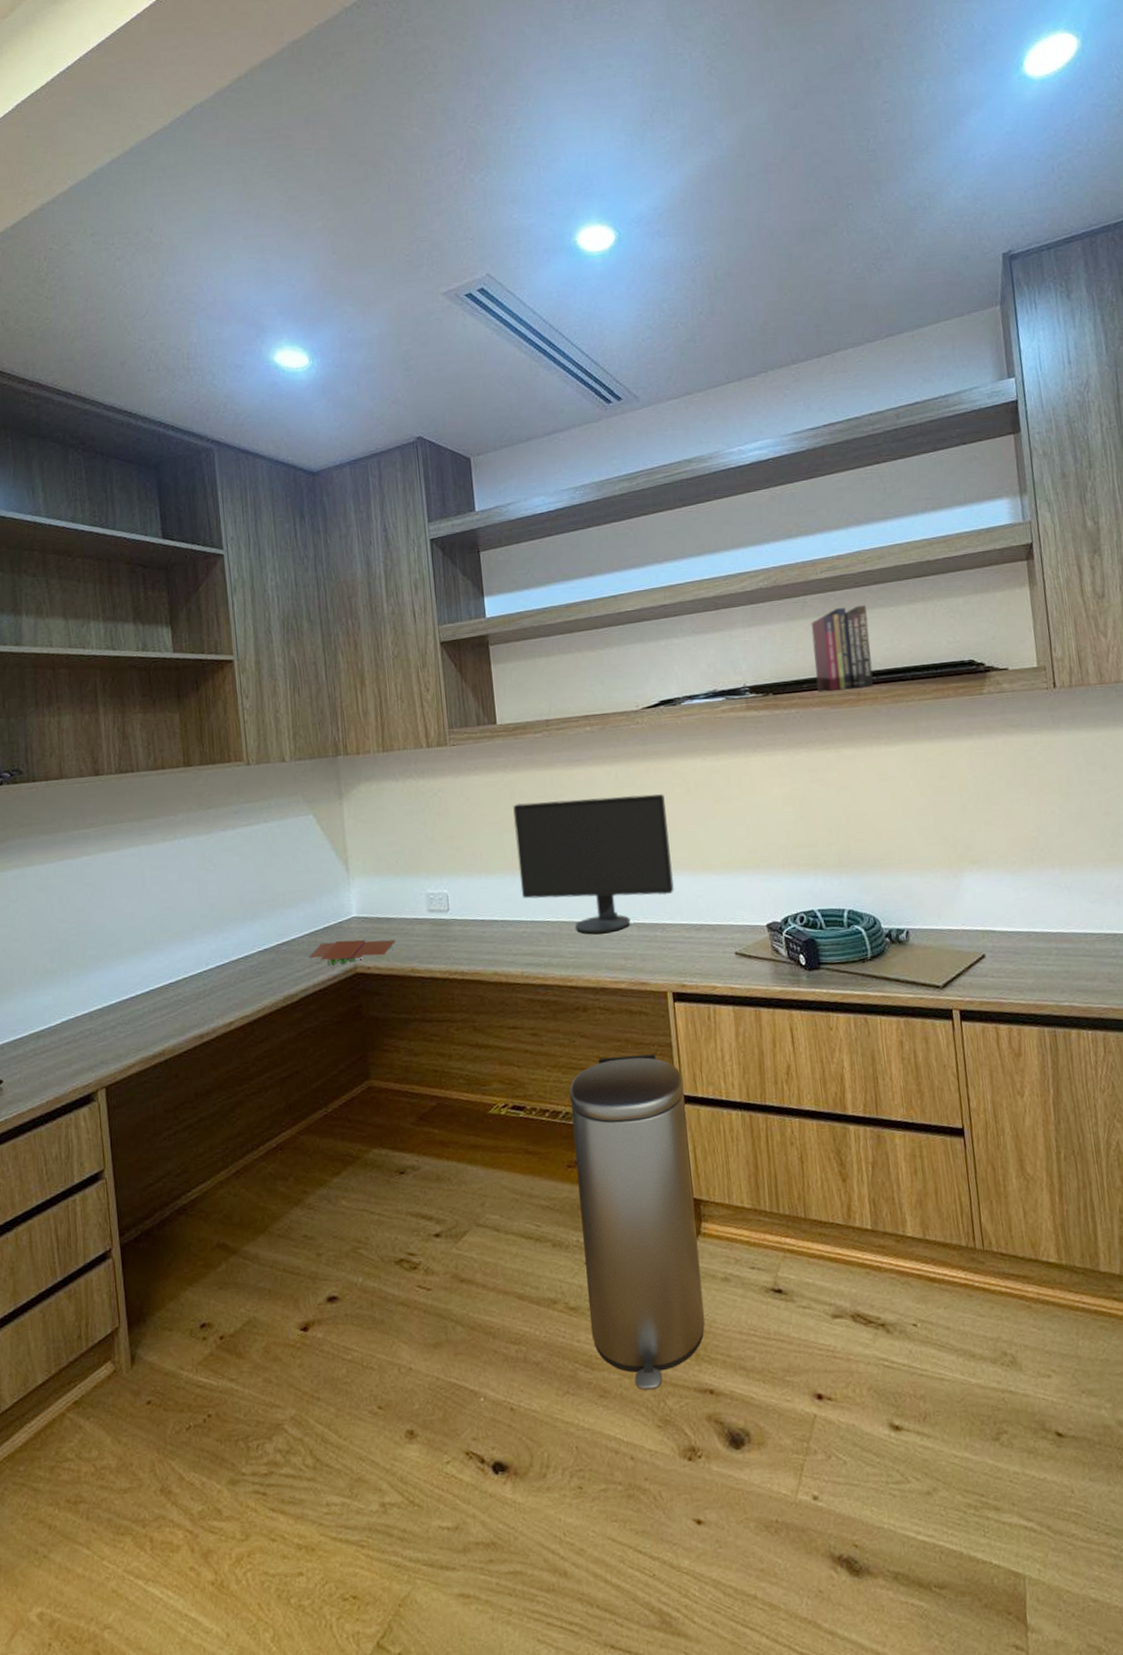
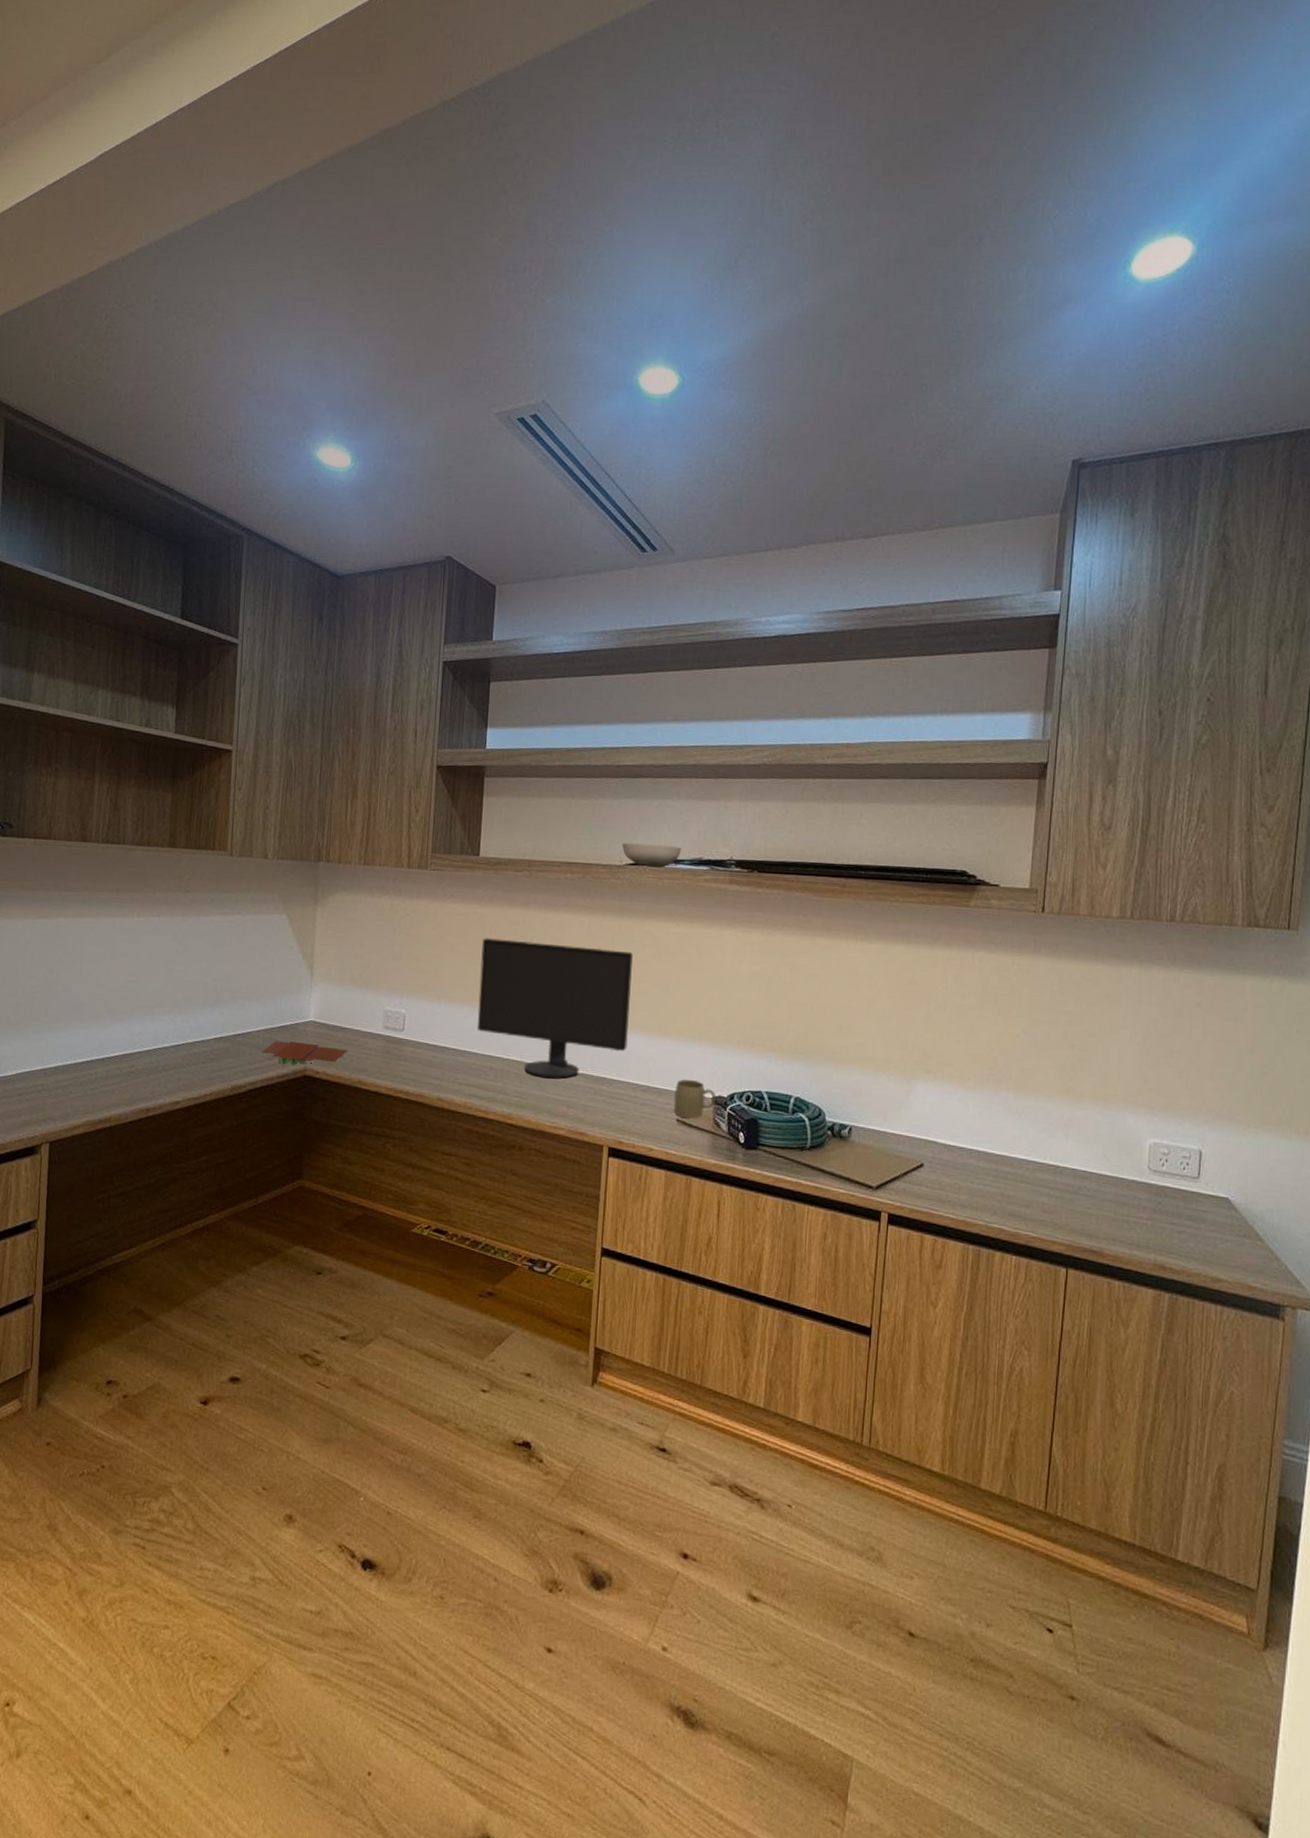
pedal bin: present [569,1054,705,1390] -> none [476,1198,605,1520]
bowl: none [635,682,695,708] -> present [621,843,682,868]
mug: none [728,910,771,950] -> present [674,1079,716,1119]
books: present [811,604,874,693] -> none [803,796,867,881]

